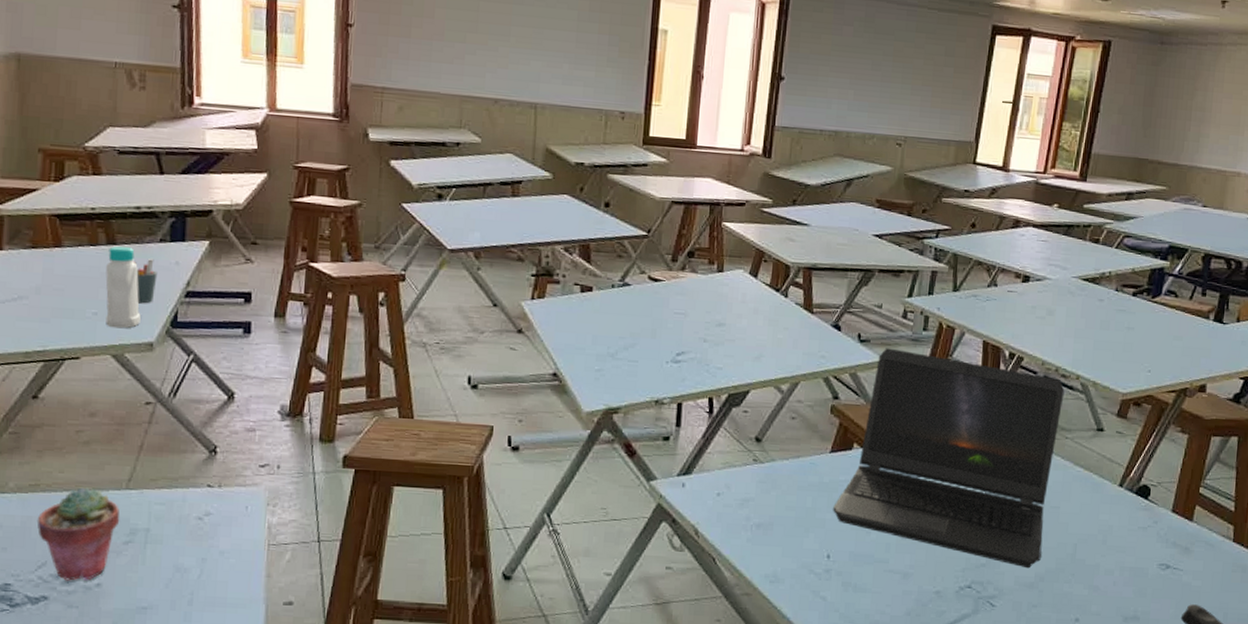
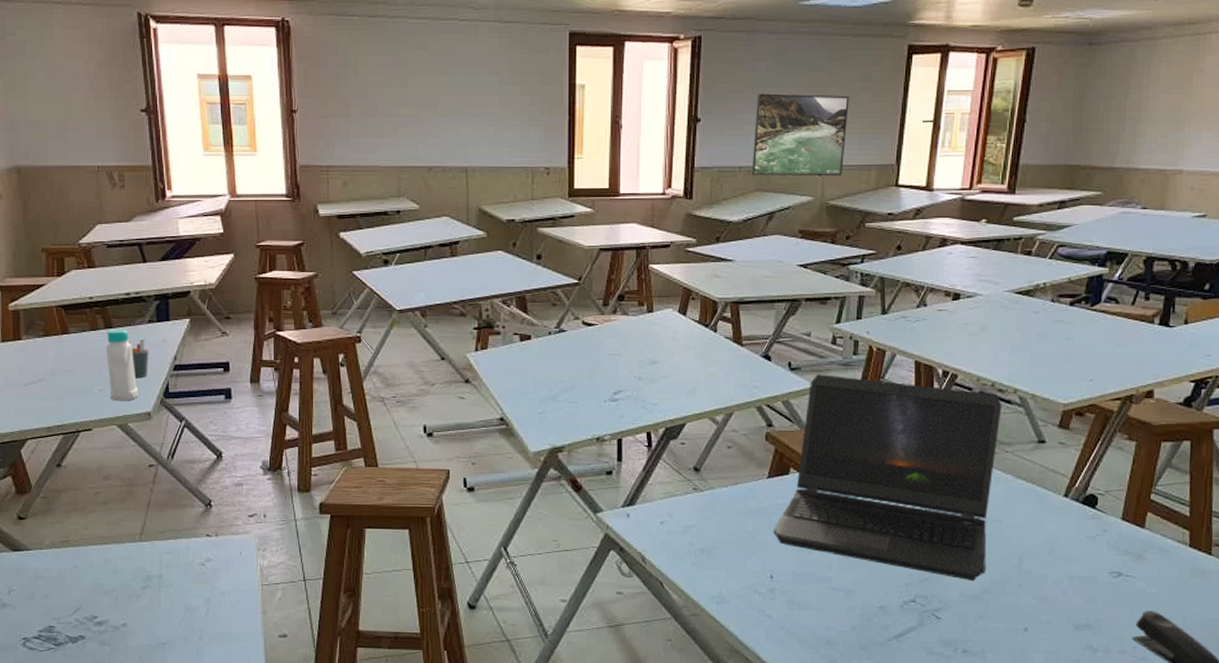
potted succulent: present [36,487,120,581] -> none [70,541,137,622]
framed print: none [832,56,933,149] -> present [751,92,849,177]

